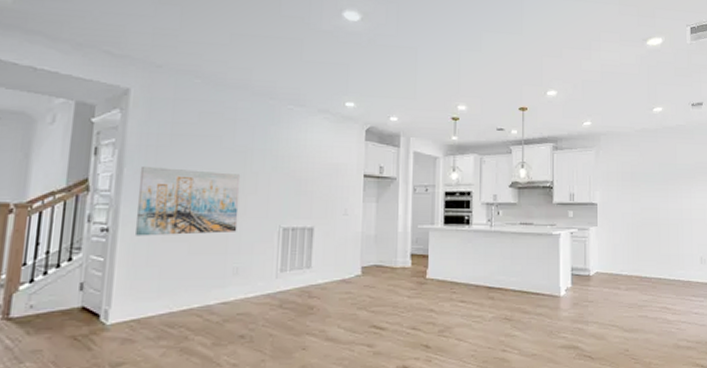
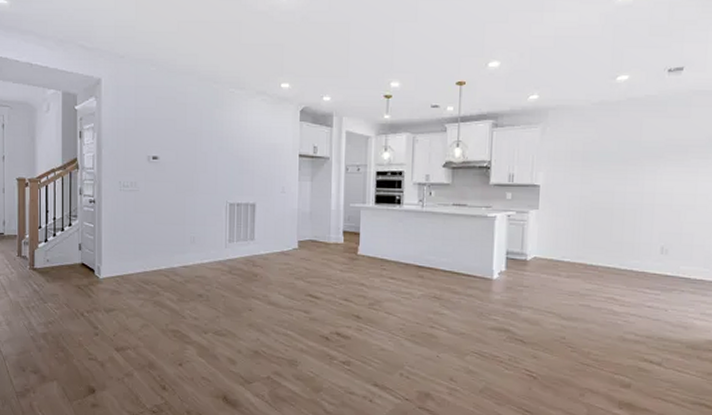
wall art: present [136,165,241,236] -> none [114,147,193,208]

